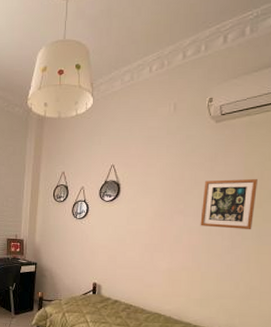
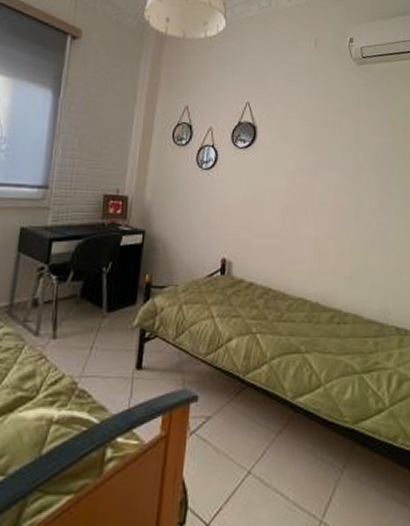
picture frame: present [200,179,258,230] -> none [346,129,401,190]

